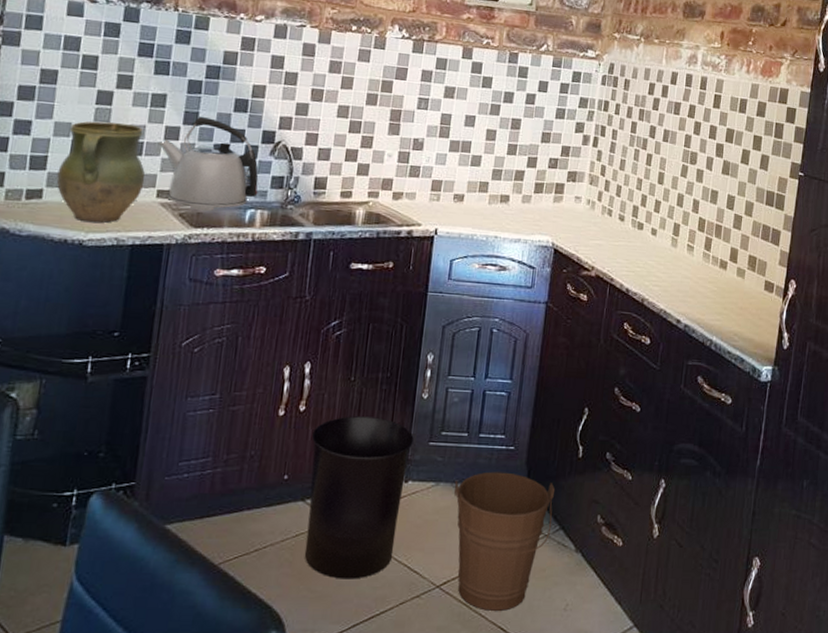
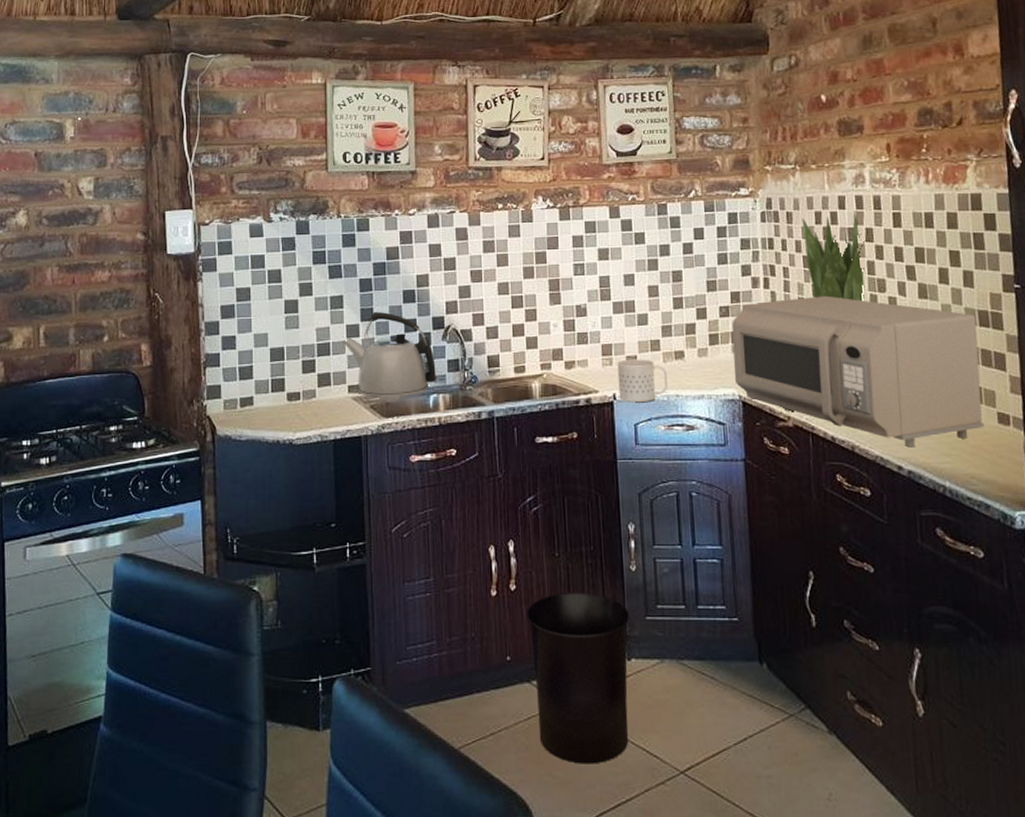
ceramic jug: present [56,121,146,223] -> none [263,327,336,422]
mug: none [440,197,490,241] -> present [617,359,668,403]
bucket: present [454,471,555,611] -> none [680,646,796,800]
microwave: none [551,158,764,305] -> present [731,295,984,448]
planter: none [634,86,687,170] -> present [802,209,865,301]

